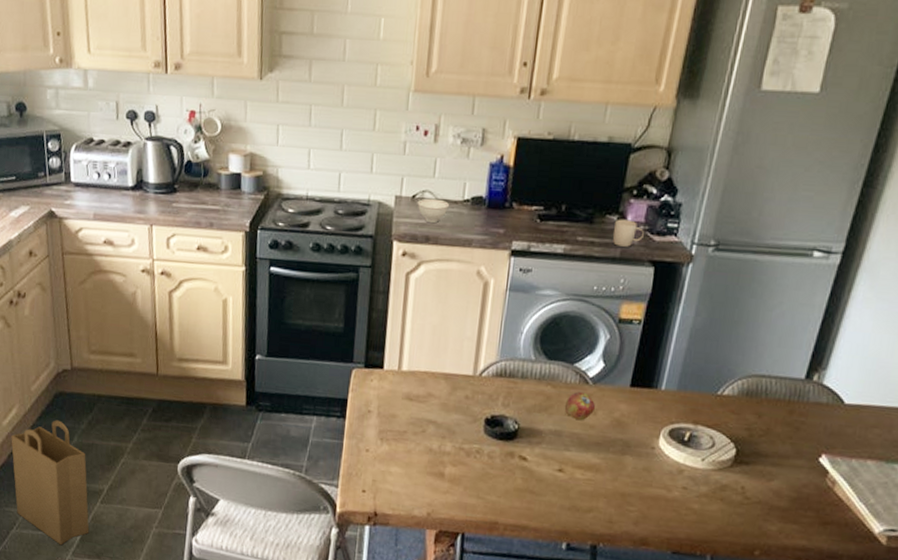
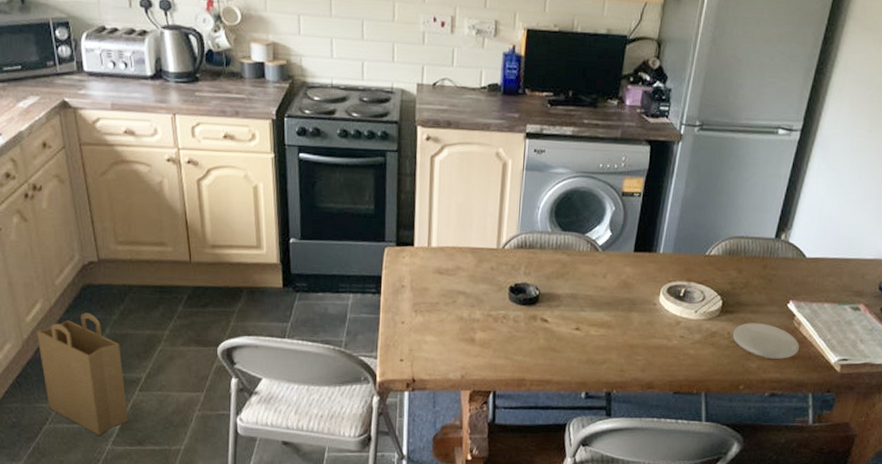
bowl: present [417,198,449,224] -> none [438,85,468,110]
fruit: present [564,391,596,421] -> none [578,258,606,284]
mug: present [612,219,644,247] -> none [613,103,641,128]
plate: none [747,477,833,524] -> present [732,323,799,359]

